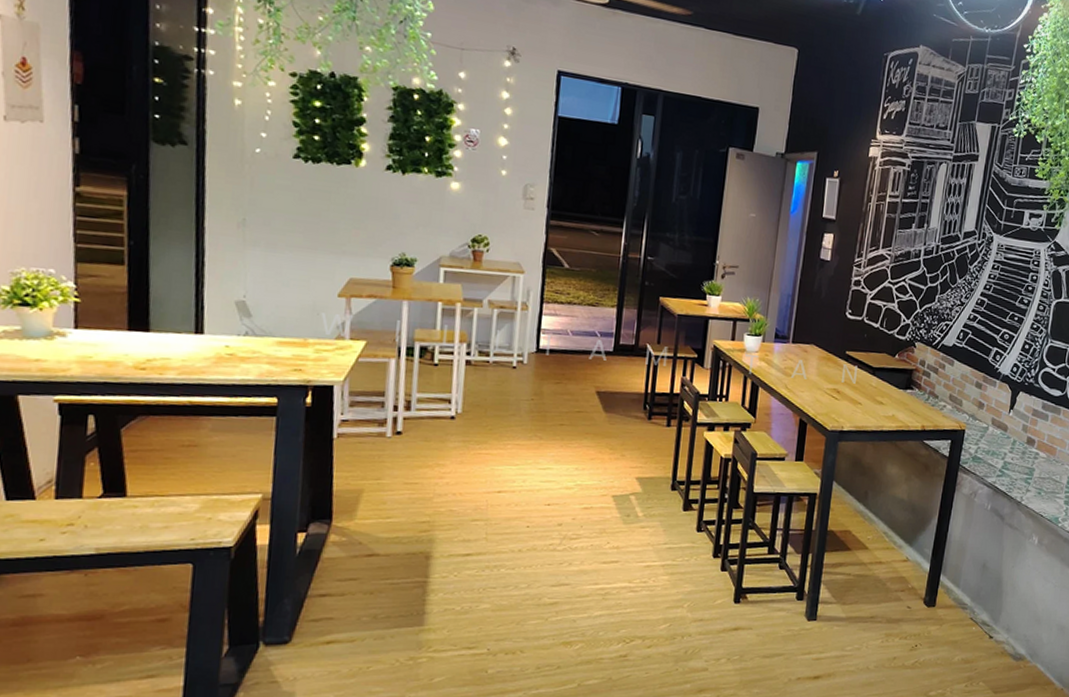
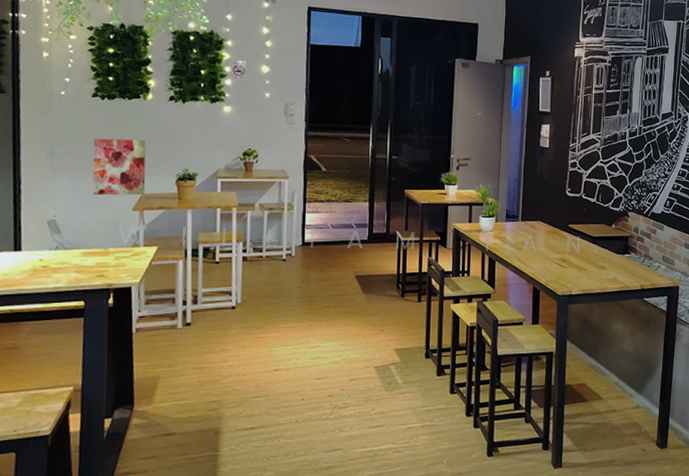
wall art: none [291,207,357,280] -> present [92,138,146,196]

